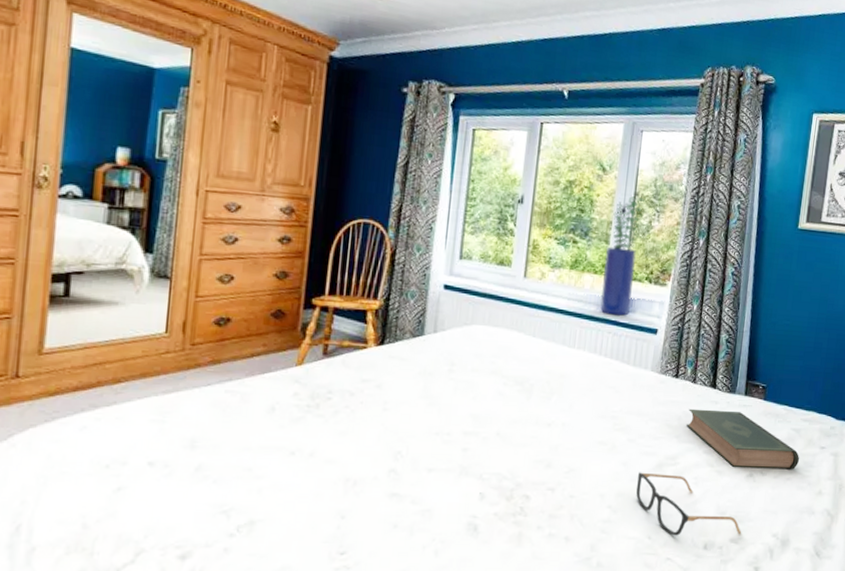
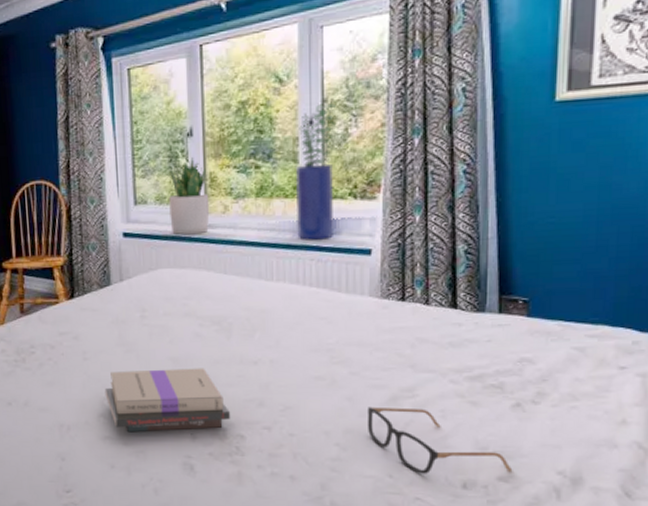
books: none [399,424,520,490] -> present [104,368,230,433]
planter: none [490,223,532,296] -> present [169,158,209,235]
book: present [687,408,799,470] -> none [423,333,587,398]

